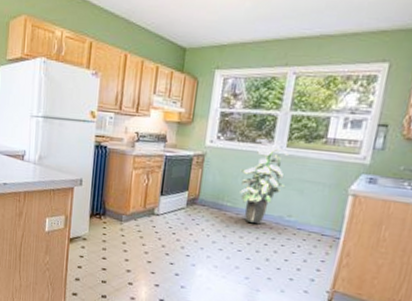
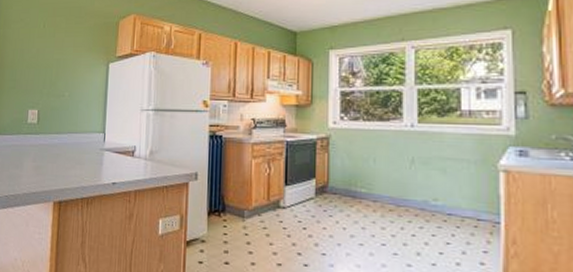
indoor plant: present [240,139,289,225] -> none [371,117,425,212]

